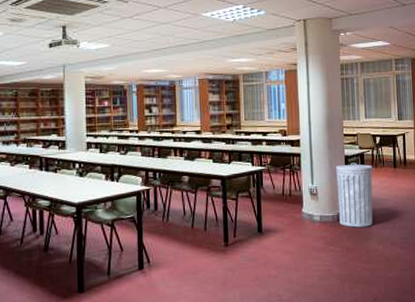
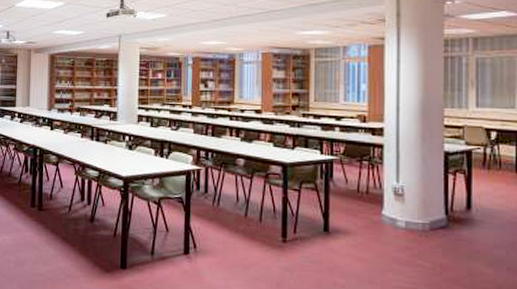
trash can: present [335,162,373,228] -> none [430,161,483,243]

